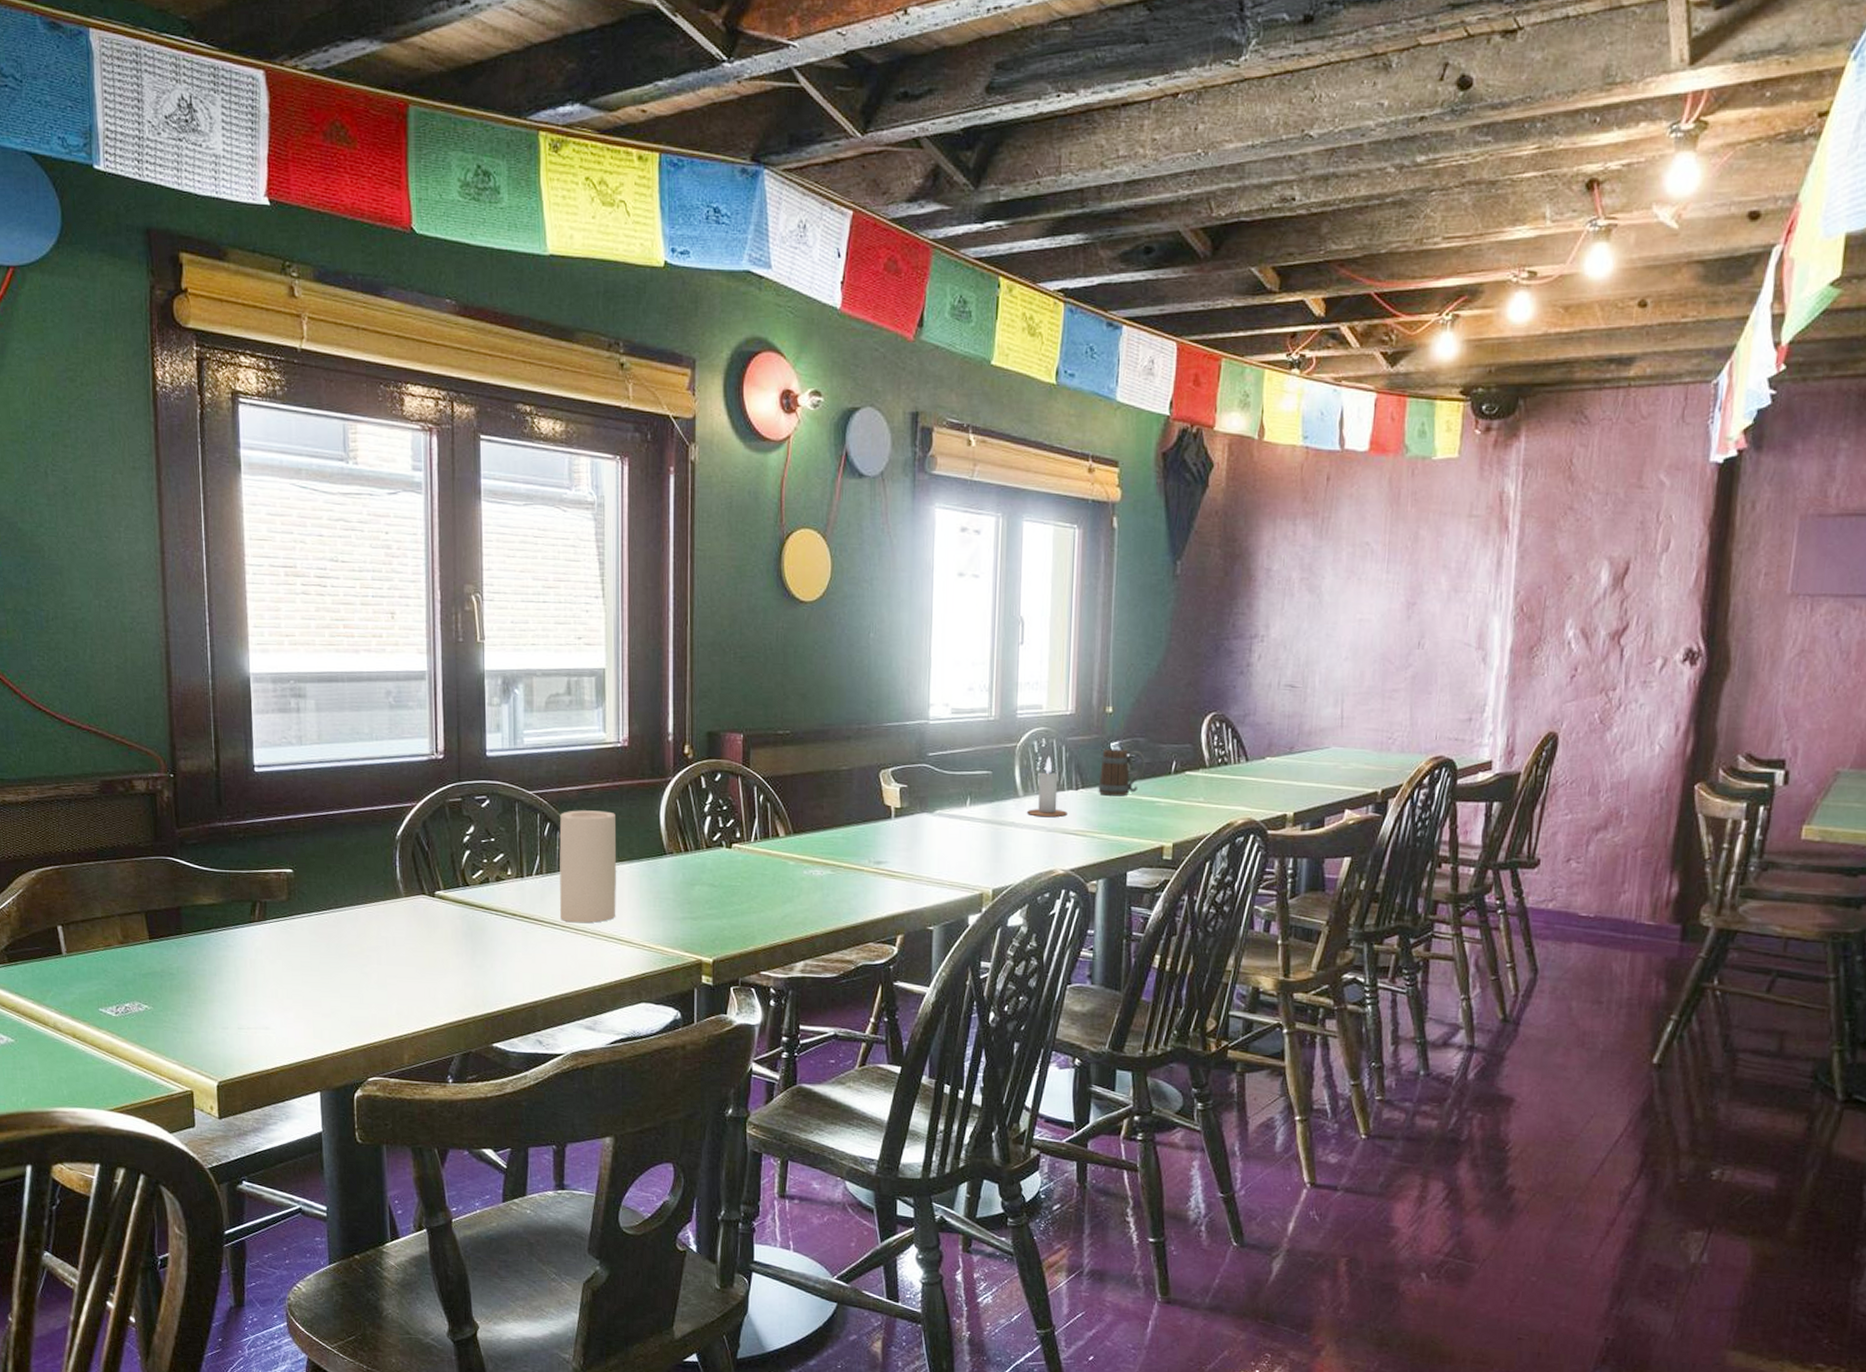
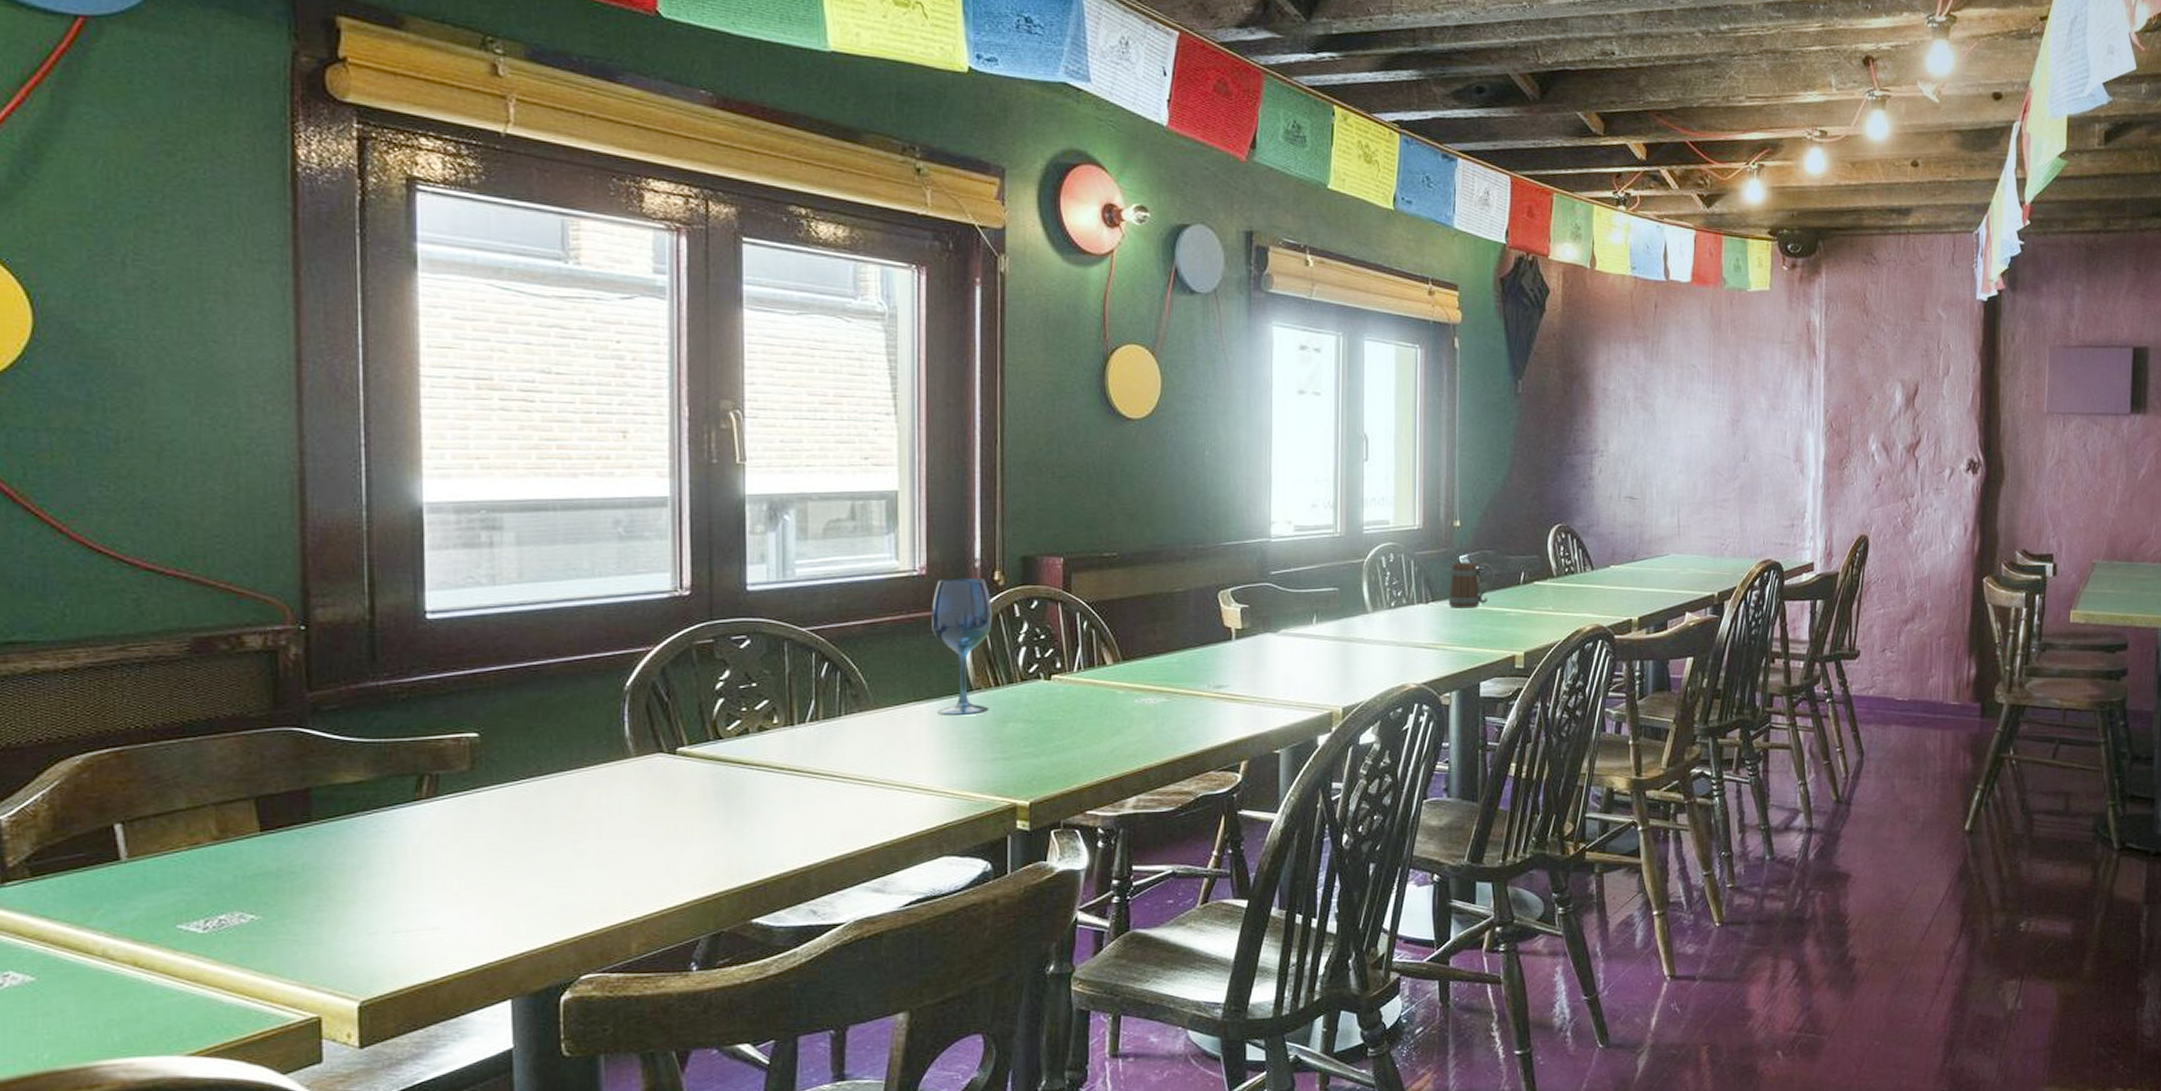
candle: present [559,810,616,924] -> none [840,646,912,773]
wineglass: none [633,750,682,878] -> present [932,578,992,717]
candle: present [1026,756,1067,817] -> none [1375,571,1418,631]

